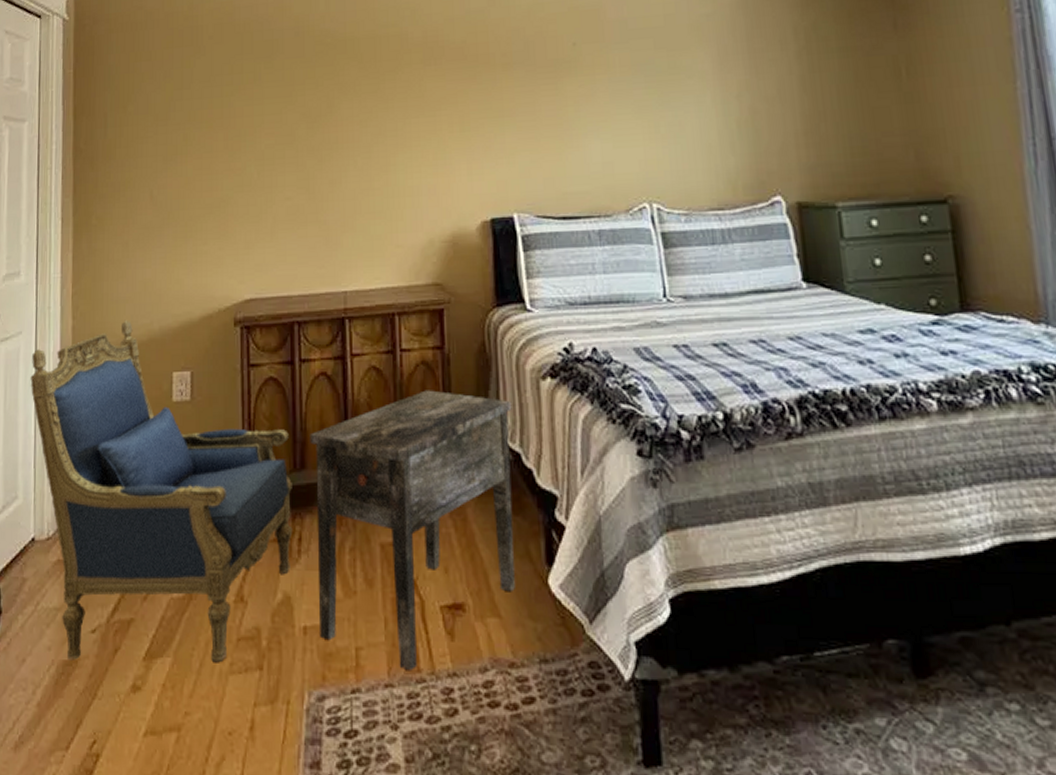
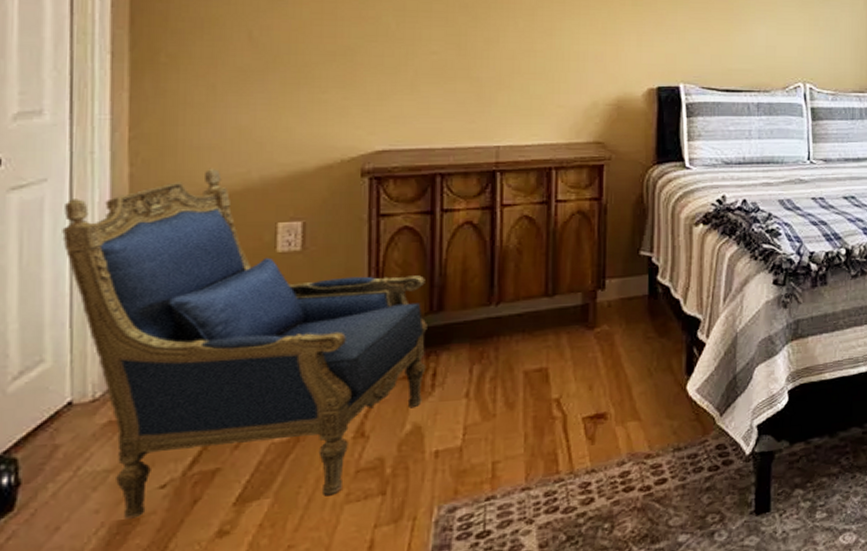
side table: present [310,390,515,671] -> none [450,236,665,475]

